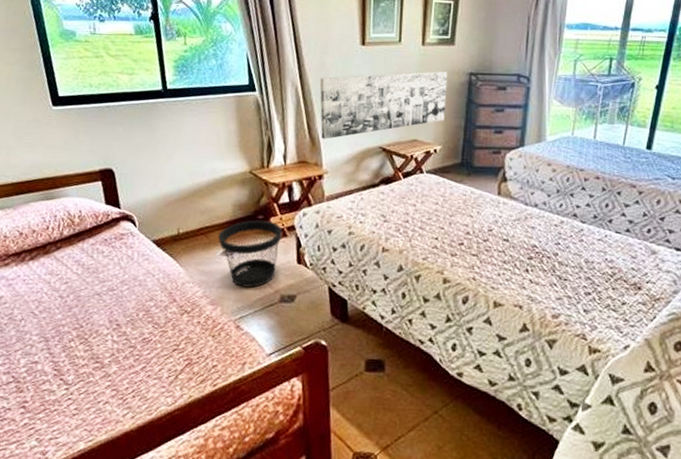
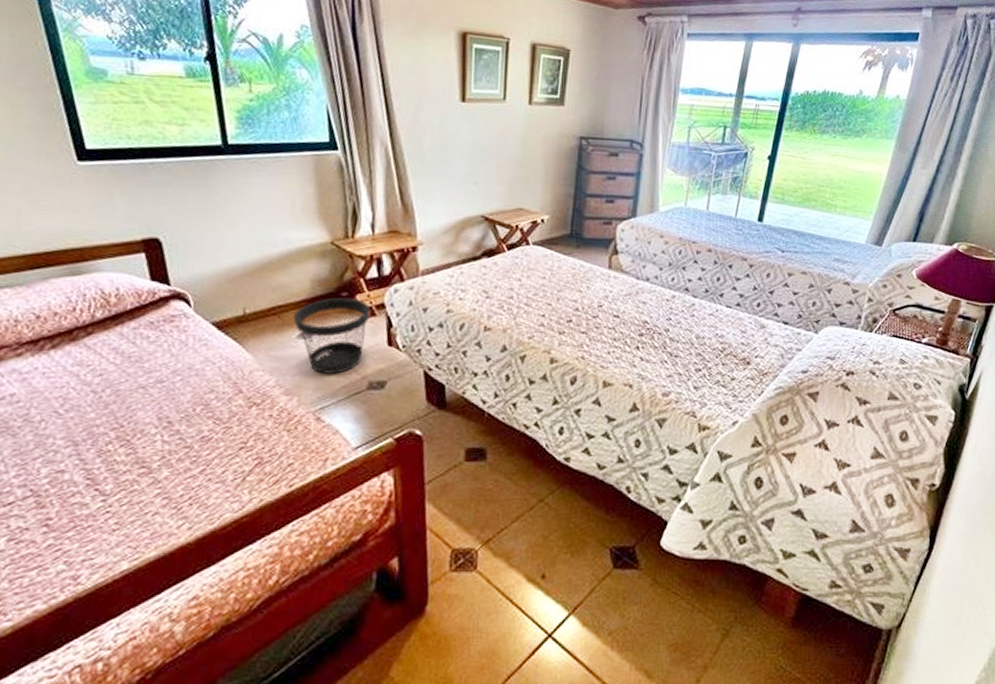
wall art: present [319,71,448,139] -> none [413,133,556,207]

